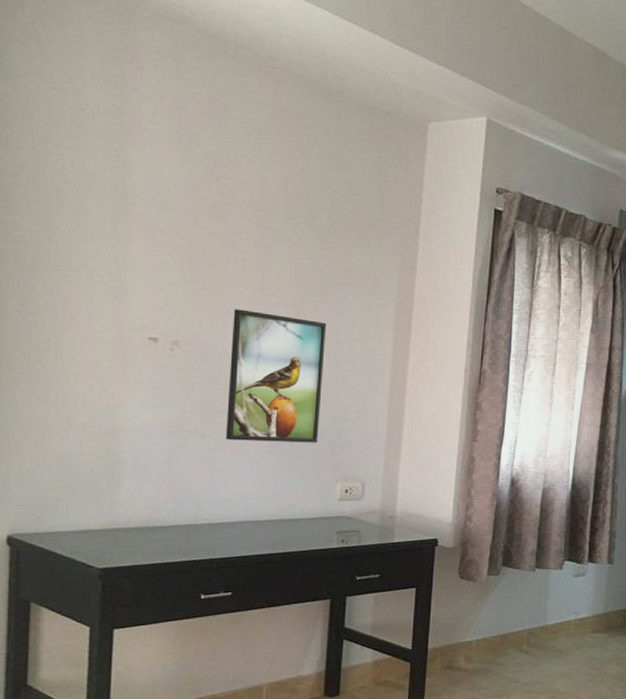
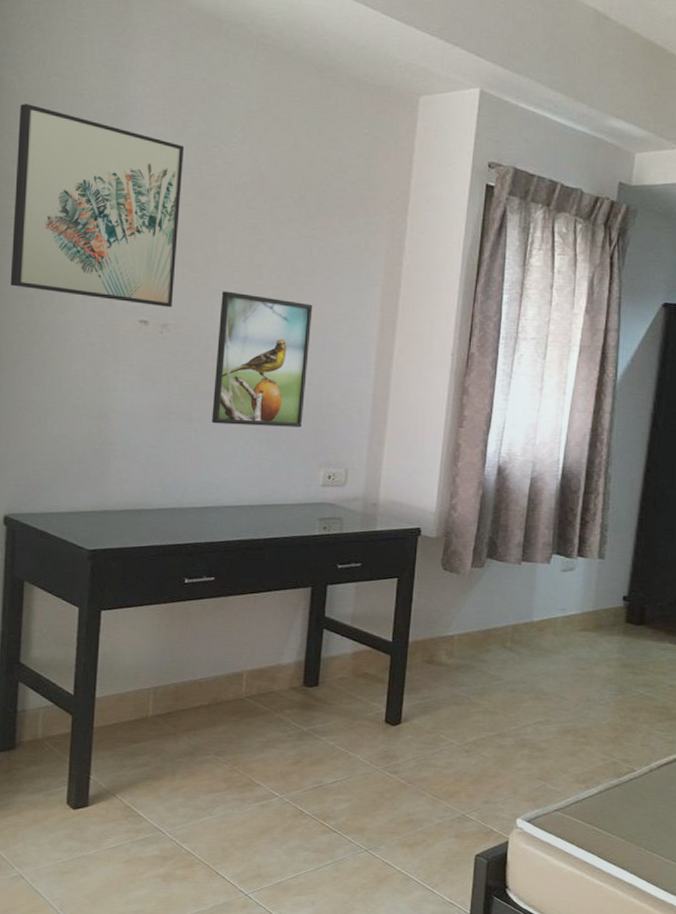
wall art: none [9,117,192,325] -> present [10,103,184,308]

